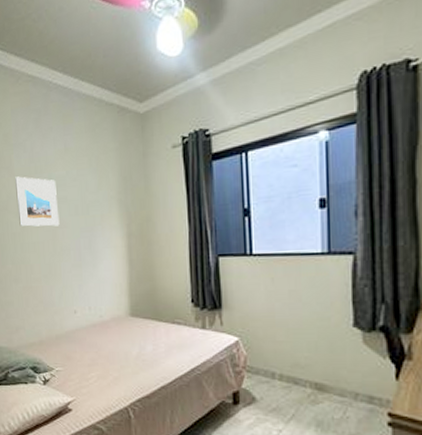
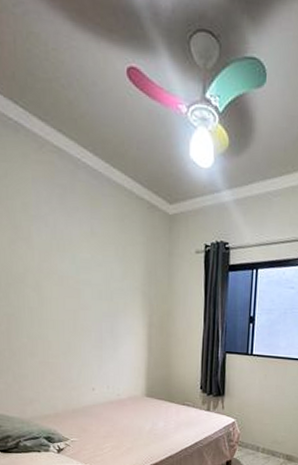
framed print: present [15,176,60,227] -> none [34,250,82,307]

